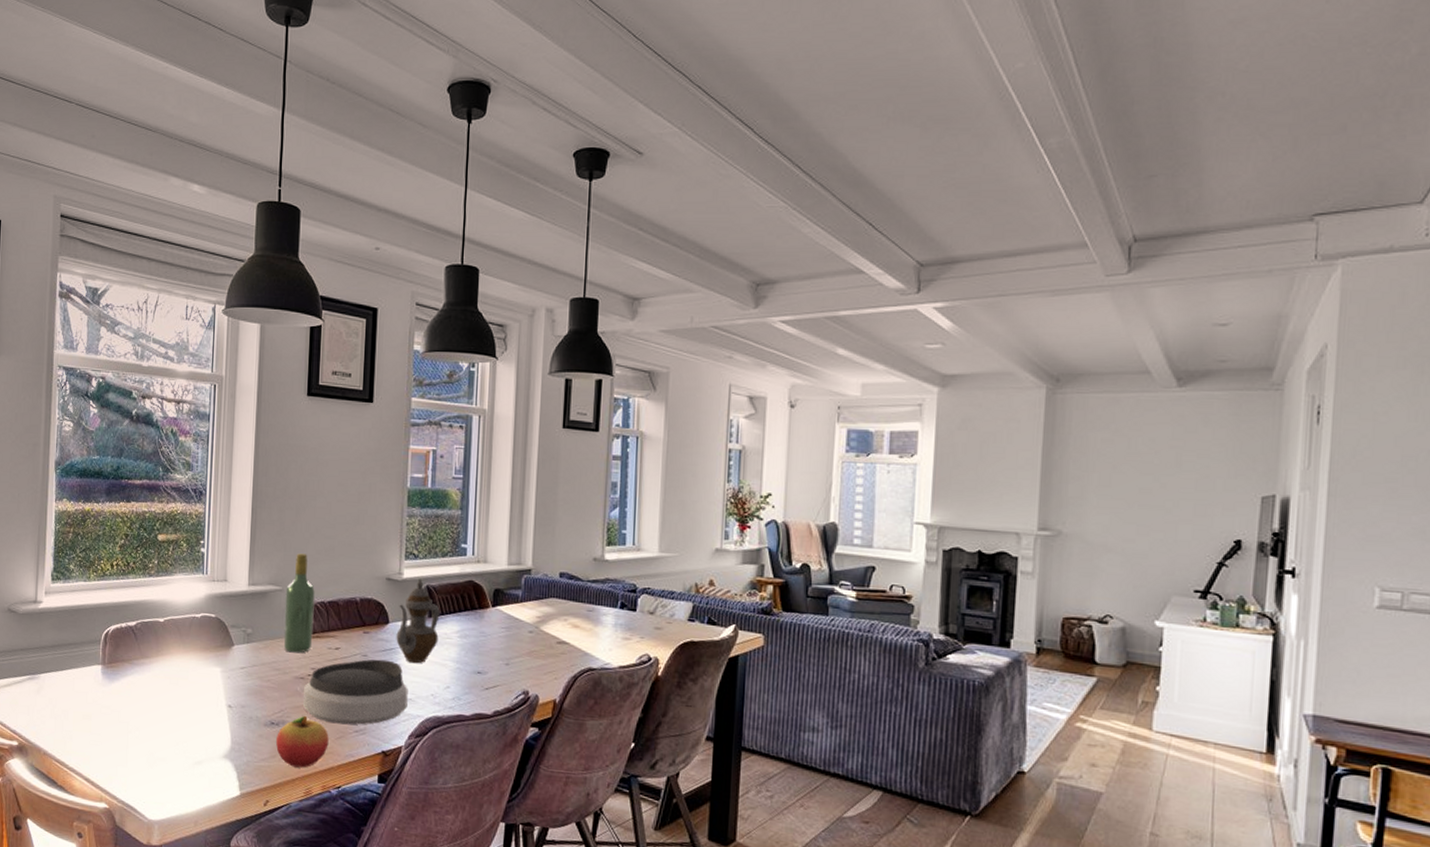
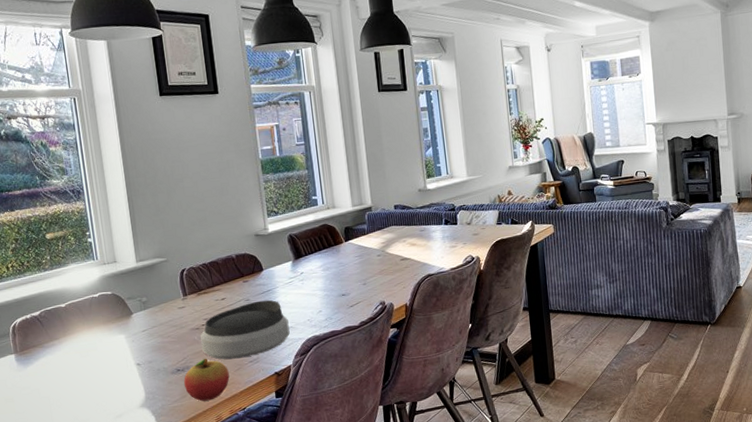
wine bottle: present [283,553,315,653] -> none [170,227,202,310]
teapot: present [396,578,440,664] -> none [269,230,307,299]

